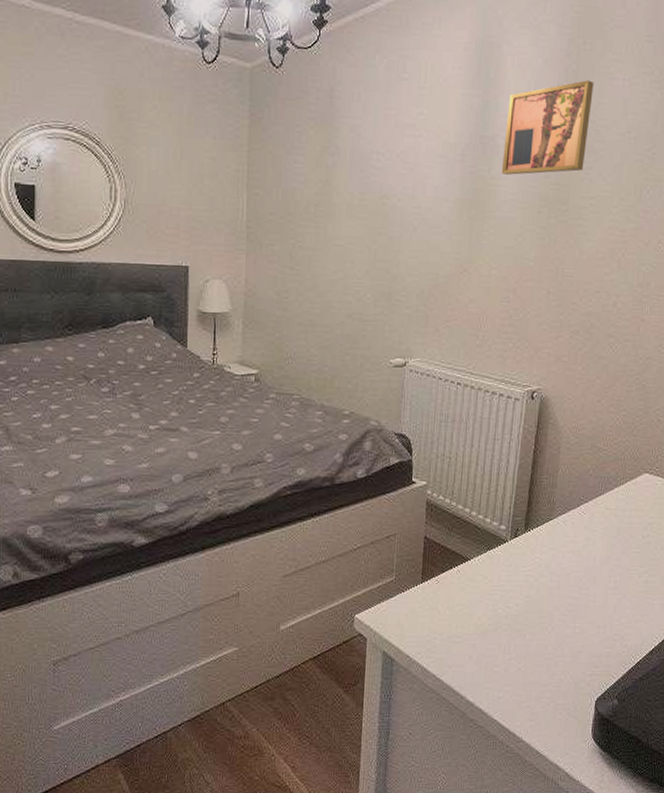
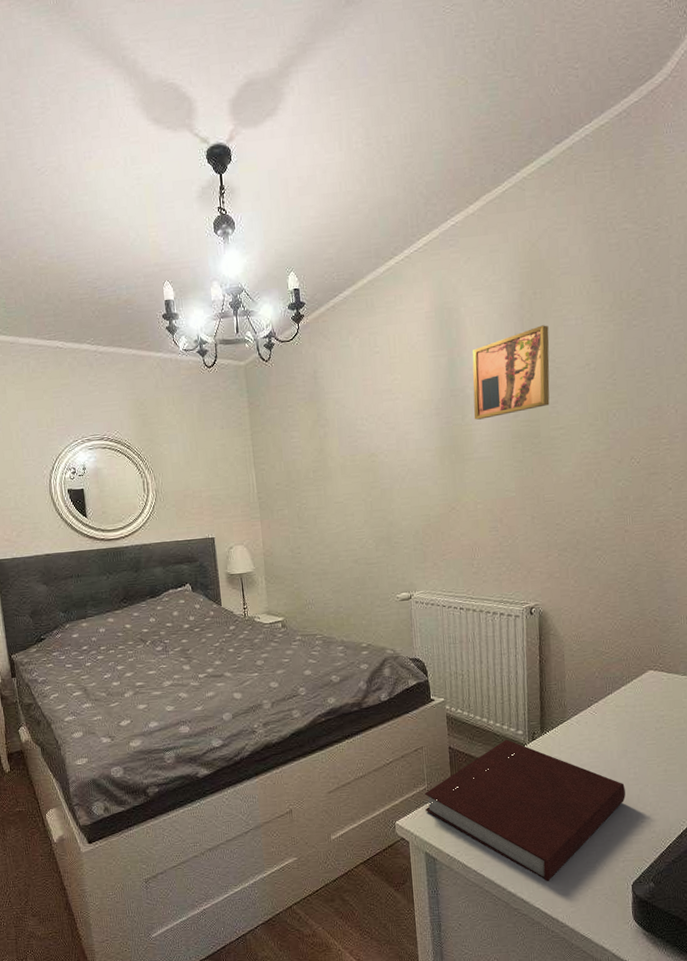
notebook: none [389,533,603,692] -> present [424,739,625,881]

